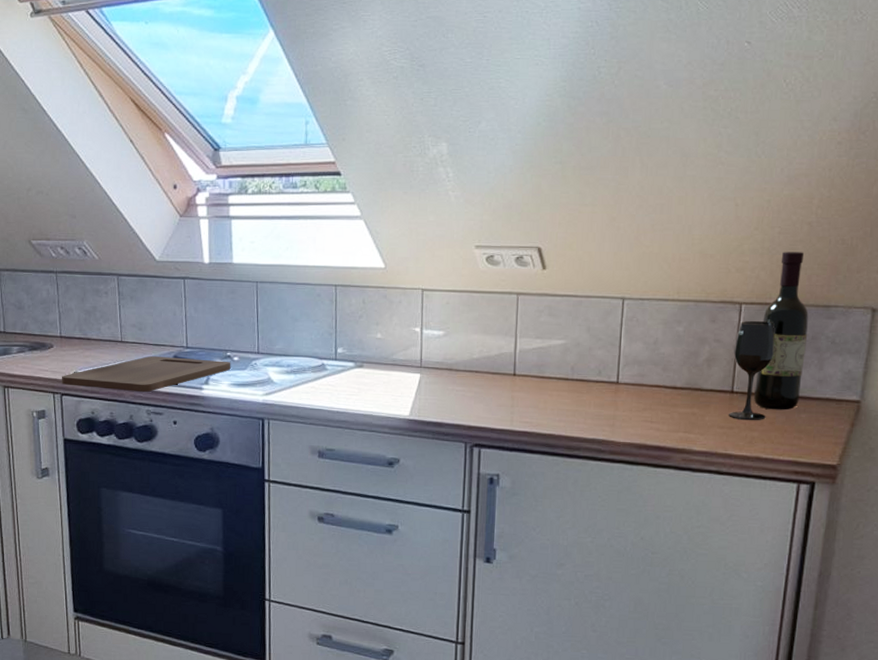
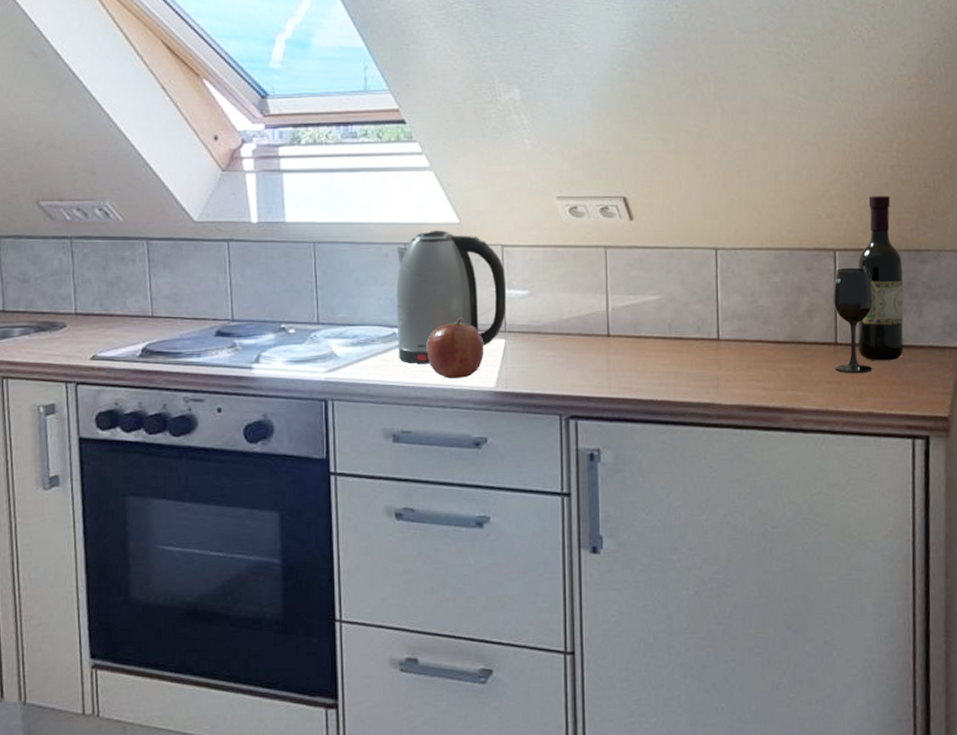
cutting board: present [61,355,231,393] -> none [76,331,286,376]
kettle: none [325,273,424,392] -> present [396,230,507,363]
fruit: none [350,353,401,406] -> present [426,318,484,378]

